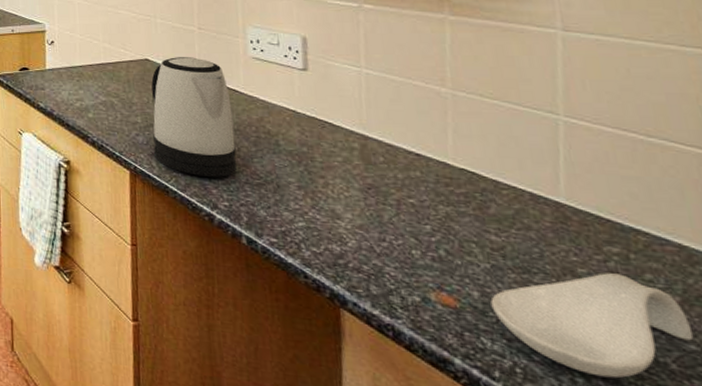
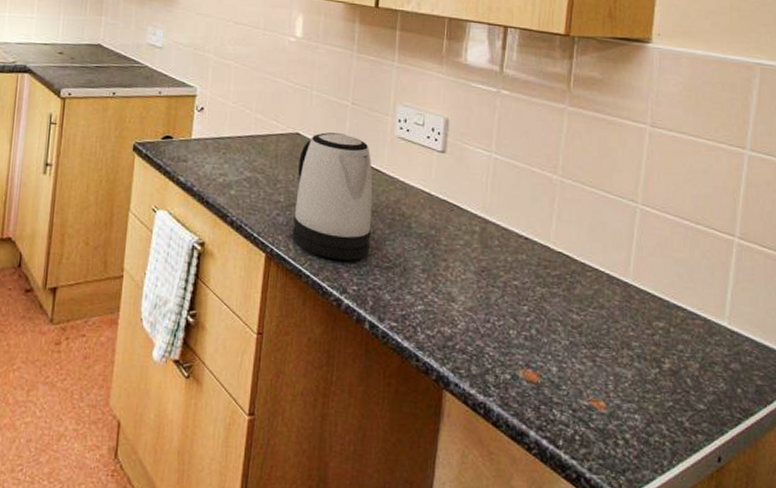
spoon rest: present [490,273,694,379] -> none [565,345,704,439]

